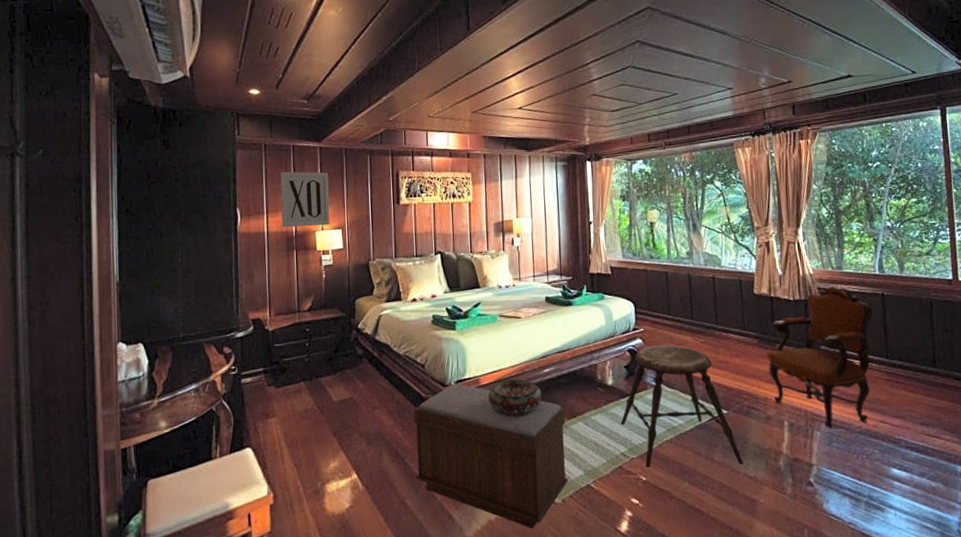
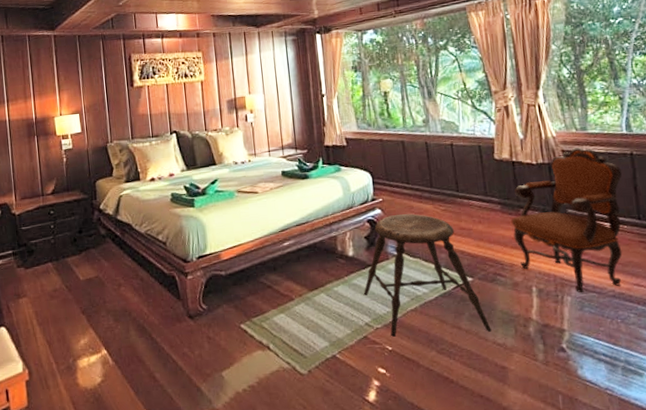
wall art: present [280,171,330,227] -> none [17,59,68,114]
bench: present [413,383,568,529] -> none [157,259,313,400]
decorative bowl: present [488,379,542,415] -> none [230,253,283,288]

